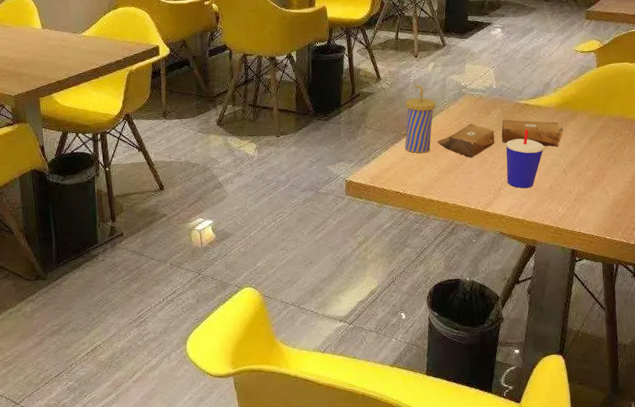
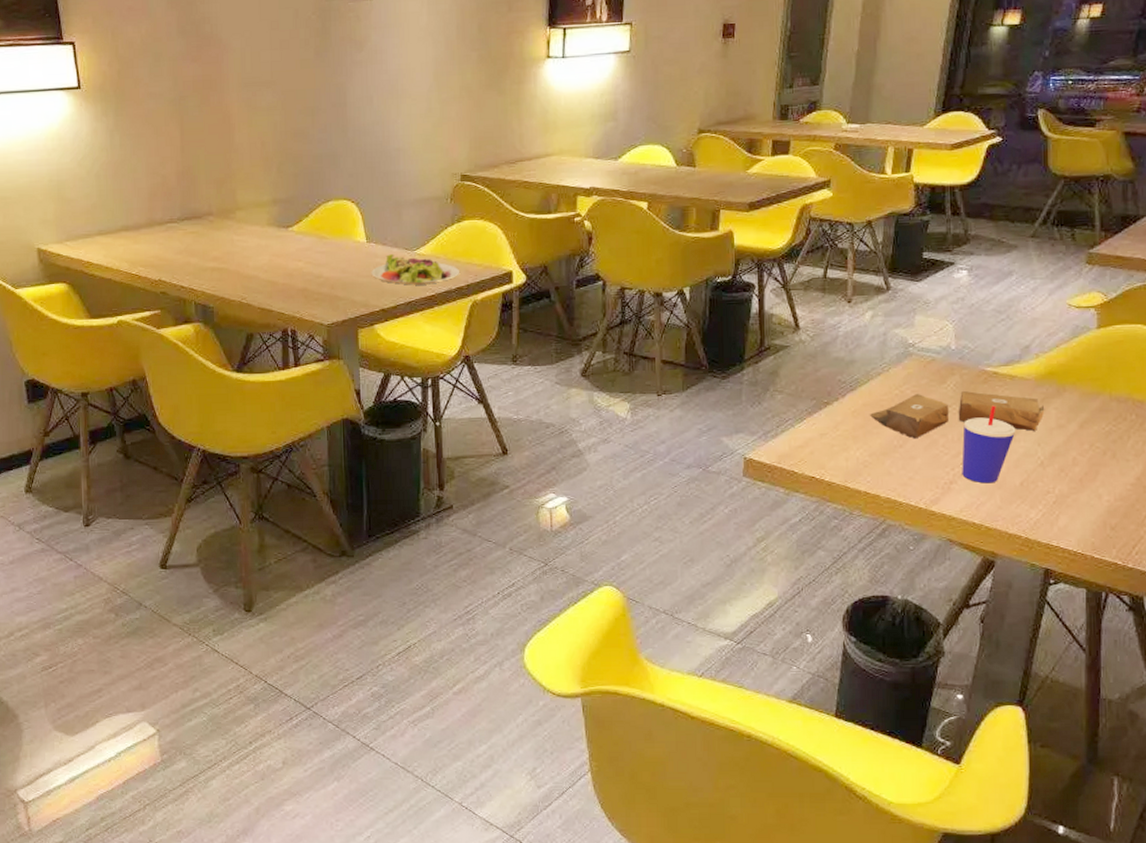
salad plate: none [47,37,117,61] -> present [371,254,459,285]
beverage cup: present [404,84,436,154] -> none [826,338,872,429]

